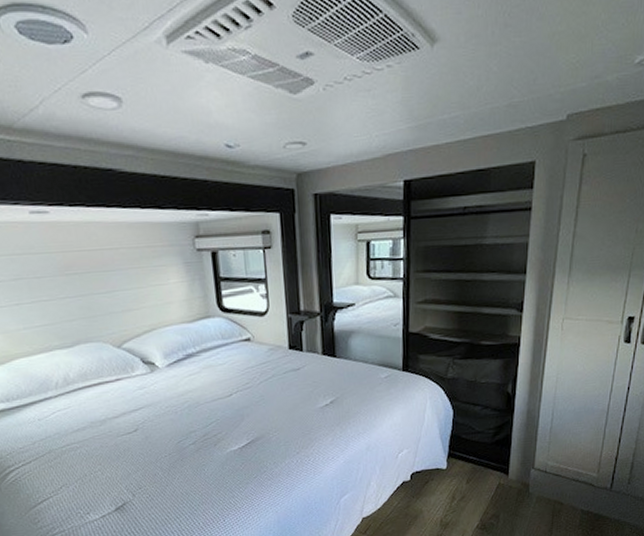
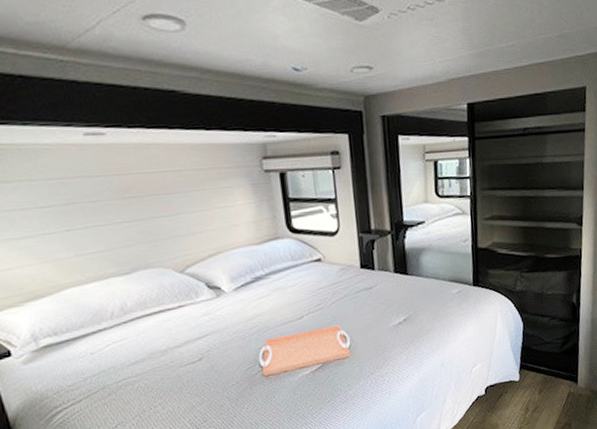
serving tray: none [189,404,278,450] -> present [258,325,351,377]

